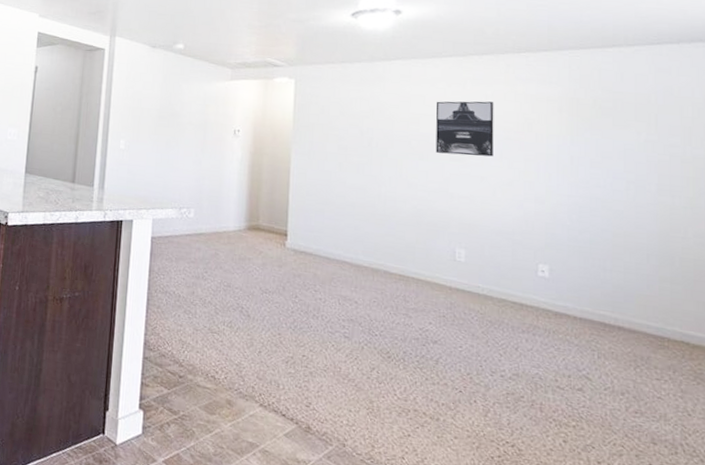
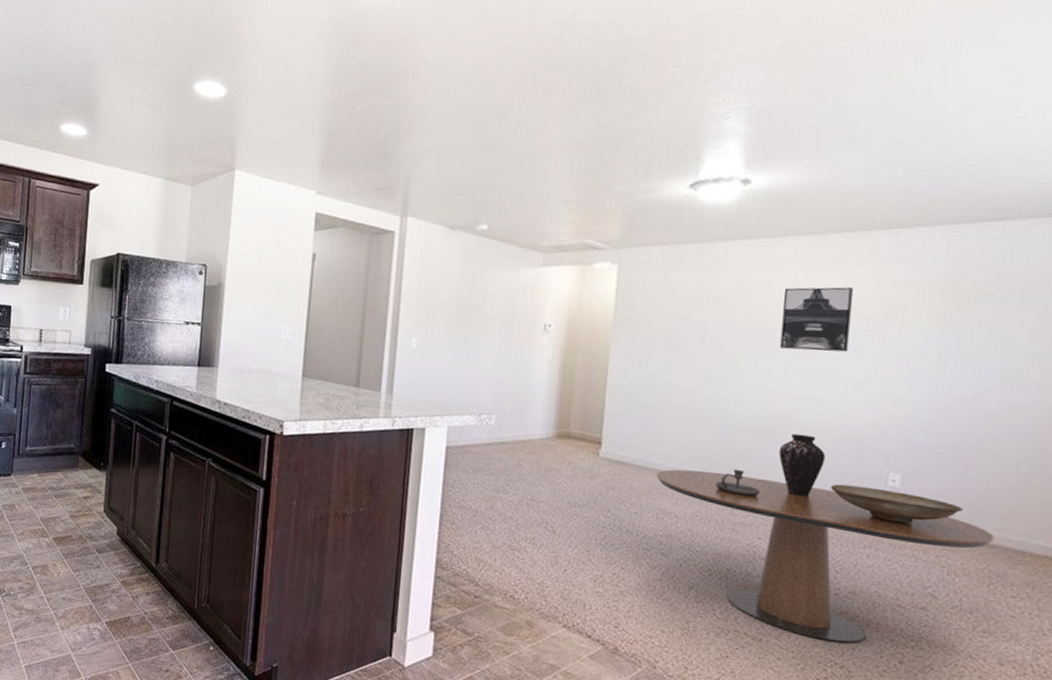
dining table: none [336,259,635,423] -> present [656,469,994,643]
candlestick: none [388,259,428,286] -> present [715,469,760,498]
vase: none [442,228,482,286] -> present [779,433,826,497]
decorative bowl: none [489,273,606,311] -> present [831,484,964,524]

